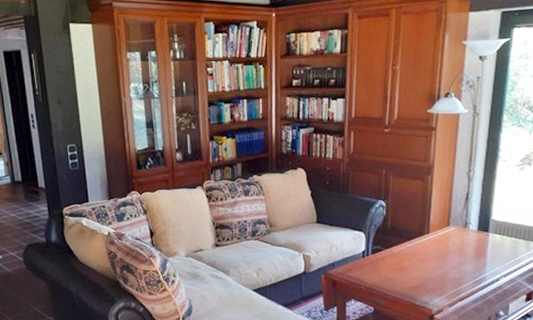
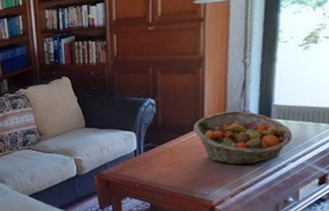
fruit basket: none [419,221,506,276] -> present [194,111,293,165]

